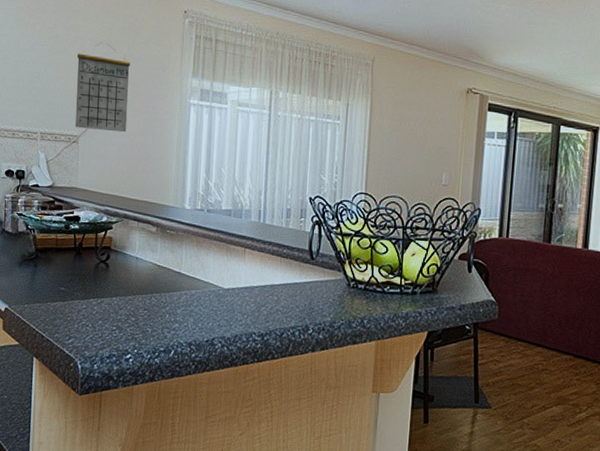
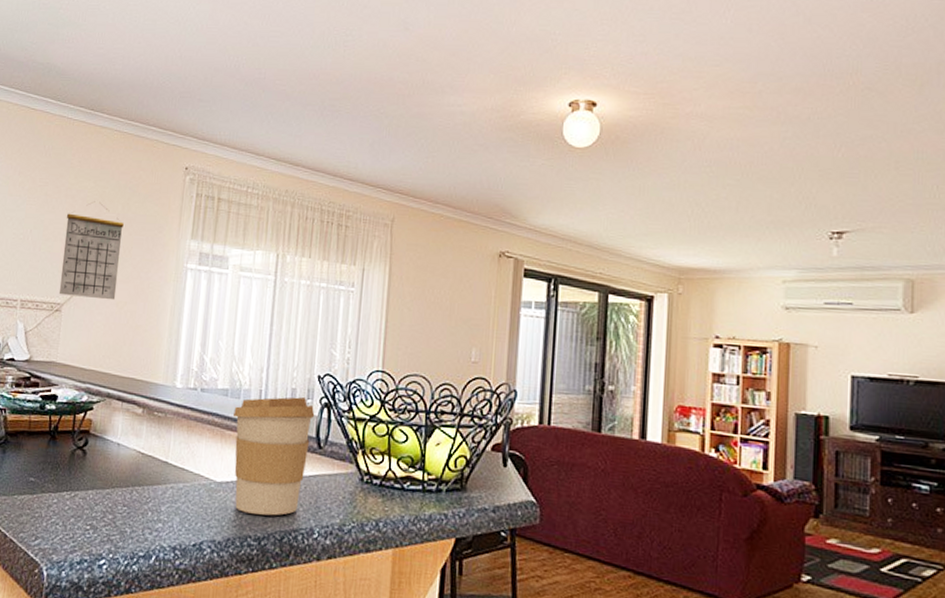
coffee cup: none [237,216,308,316] -> present [234,397,315,516]

